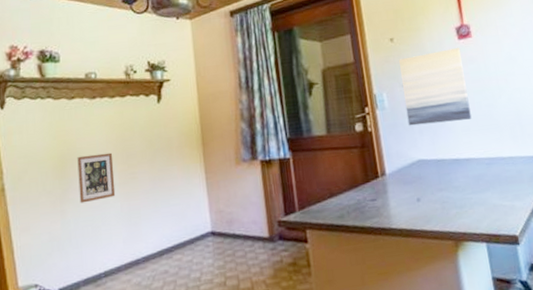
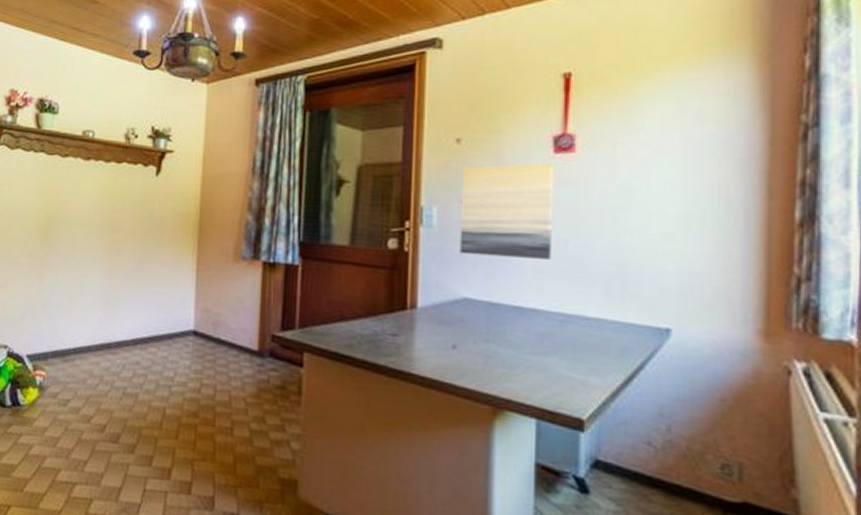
picture frame: present [77,152,116,204] -> none [59,220,100,272]

